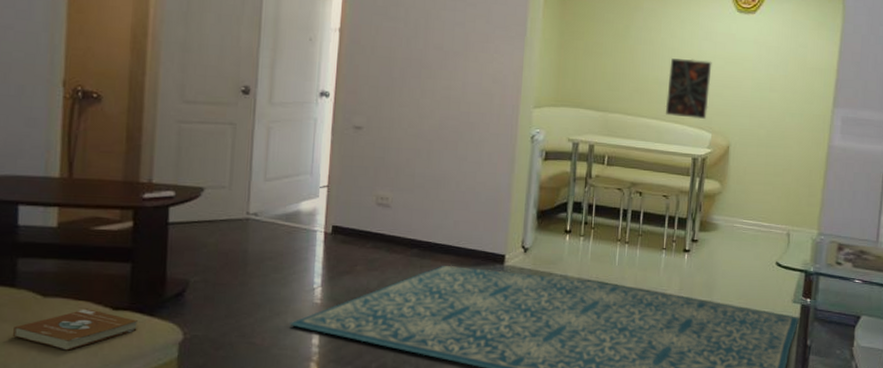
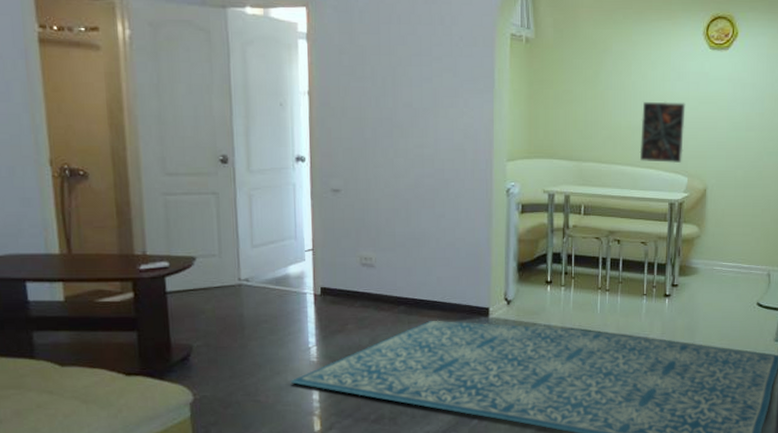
book: present [13,308,138,351] -> none [39,375,150,414]

